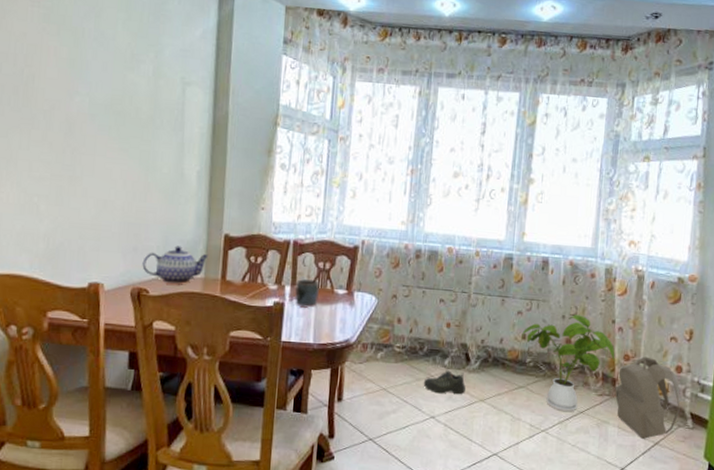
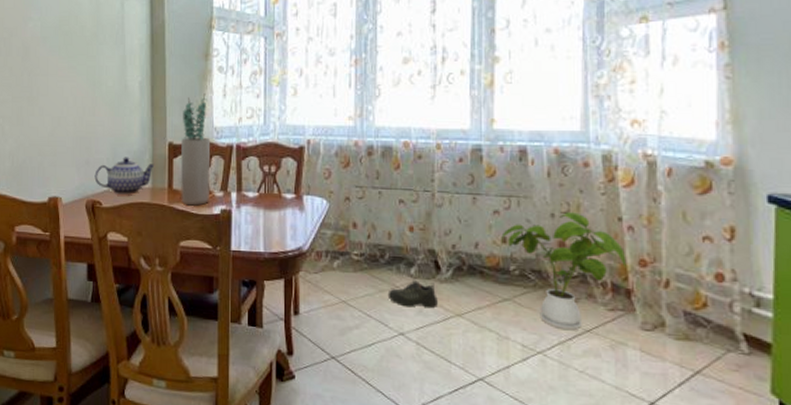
vase: none [234,188,268,298] -> present [181,93,210,206]
mug: present [294,279,320,308] -> none [241,184,267,215]
backpack: present [615,356,681,439] -> none [631,261,727,366]

